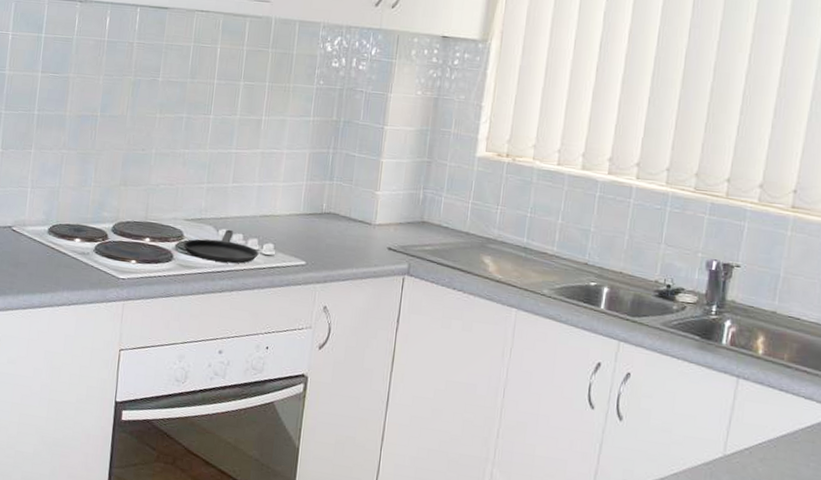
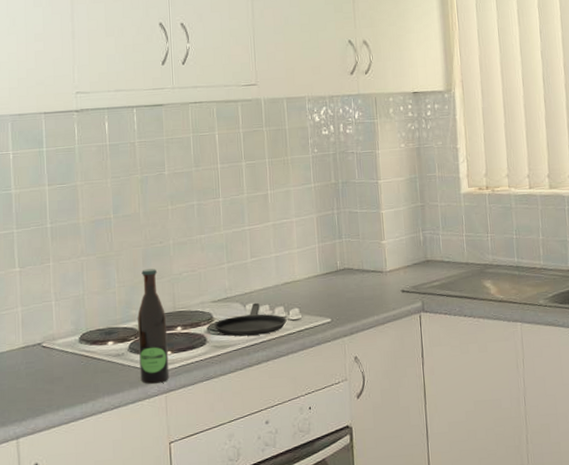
bottle: none [101,173,137,291] -> present [137,268,170,385]

